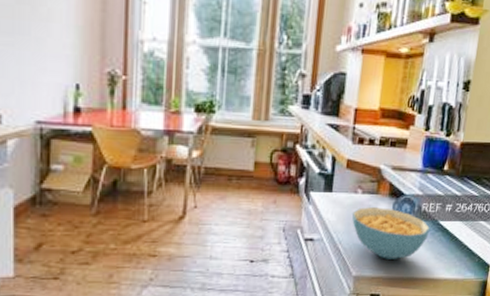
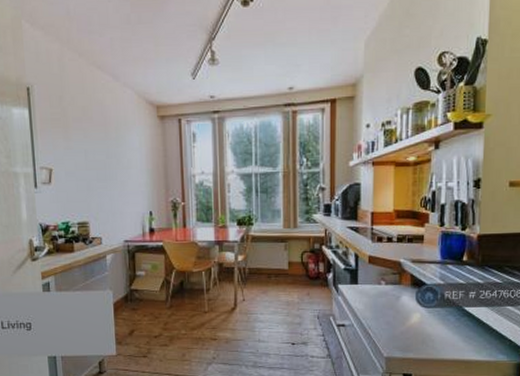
cereal bowl: present [351,207,430,259] -> none [377,296,455,342]

